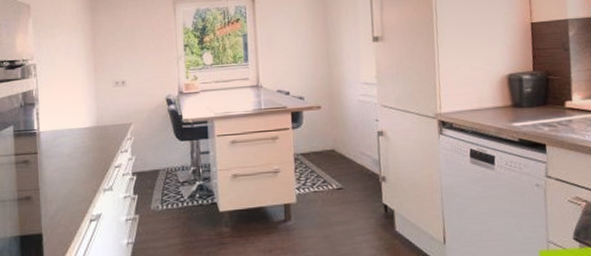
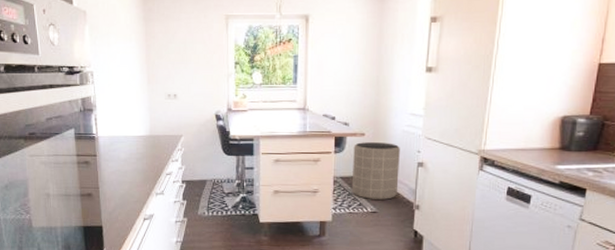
trash can: none [311,114,361,175] -> present [352,142,400,200]

